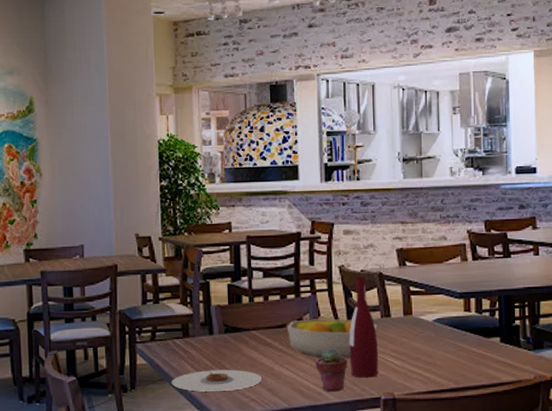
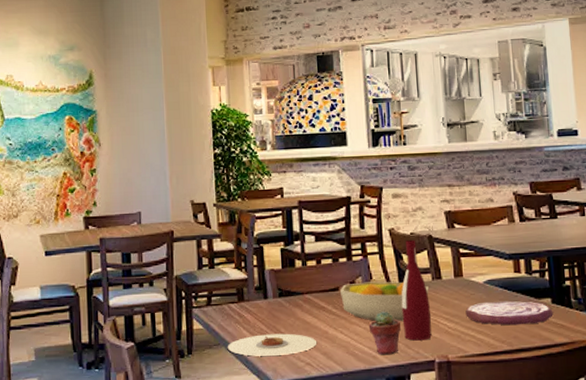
plate: none [413,339,501,364] -> present [465,300,553,326]

